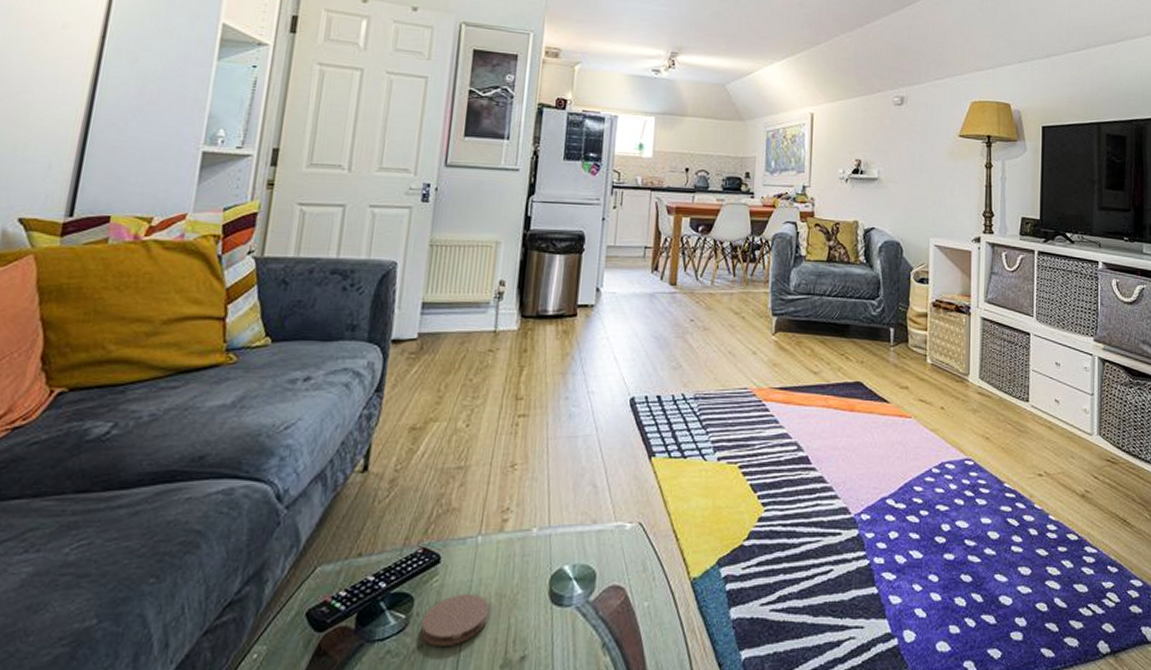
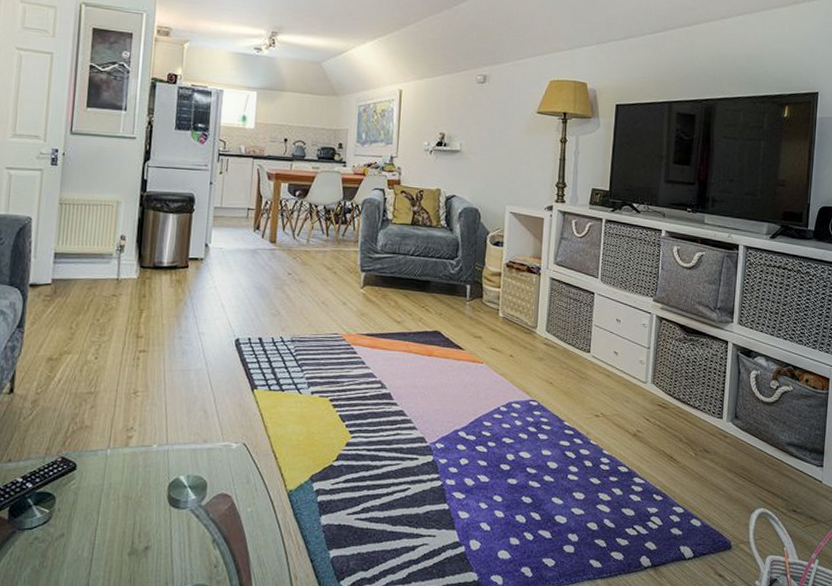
coaster: present [420,594,489,646] -> none [62,496,118,536]

